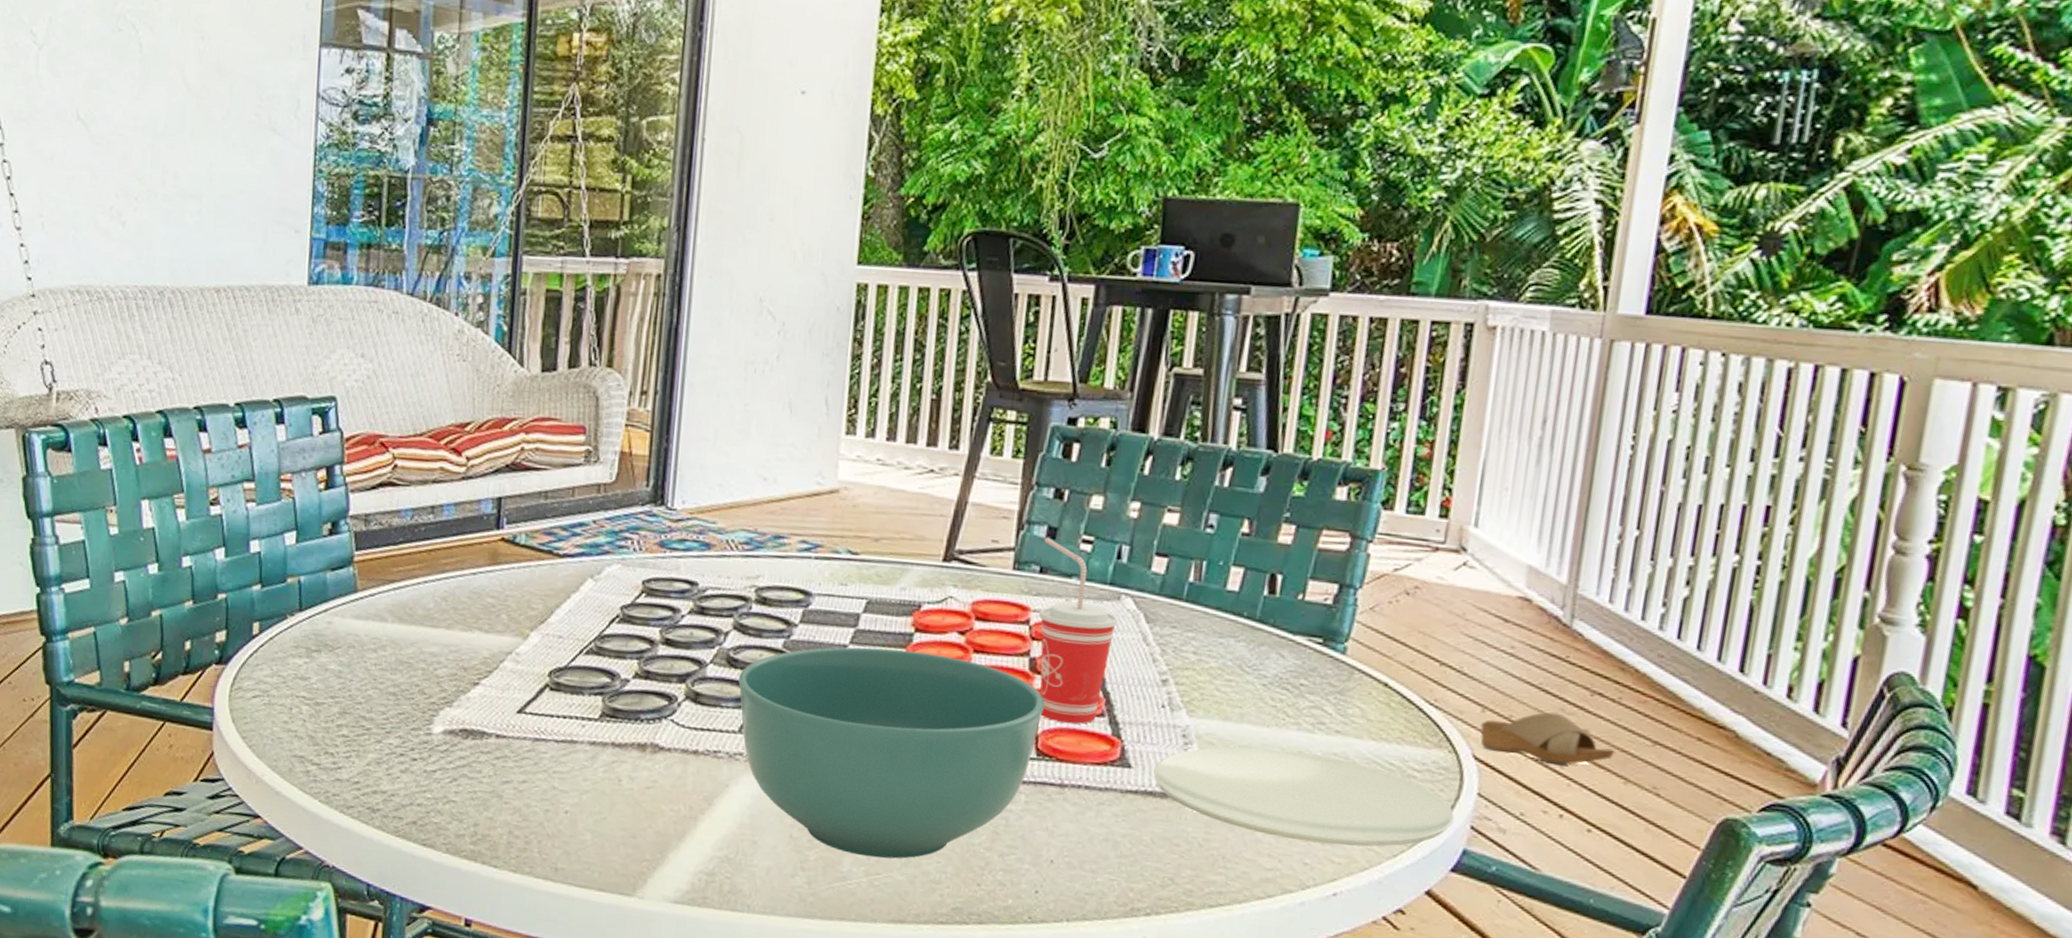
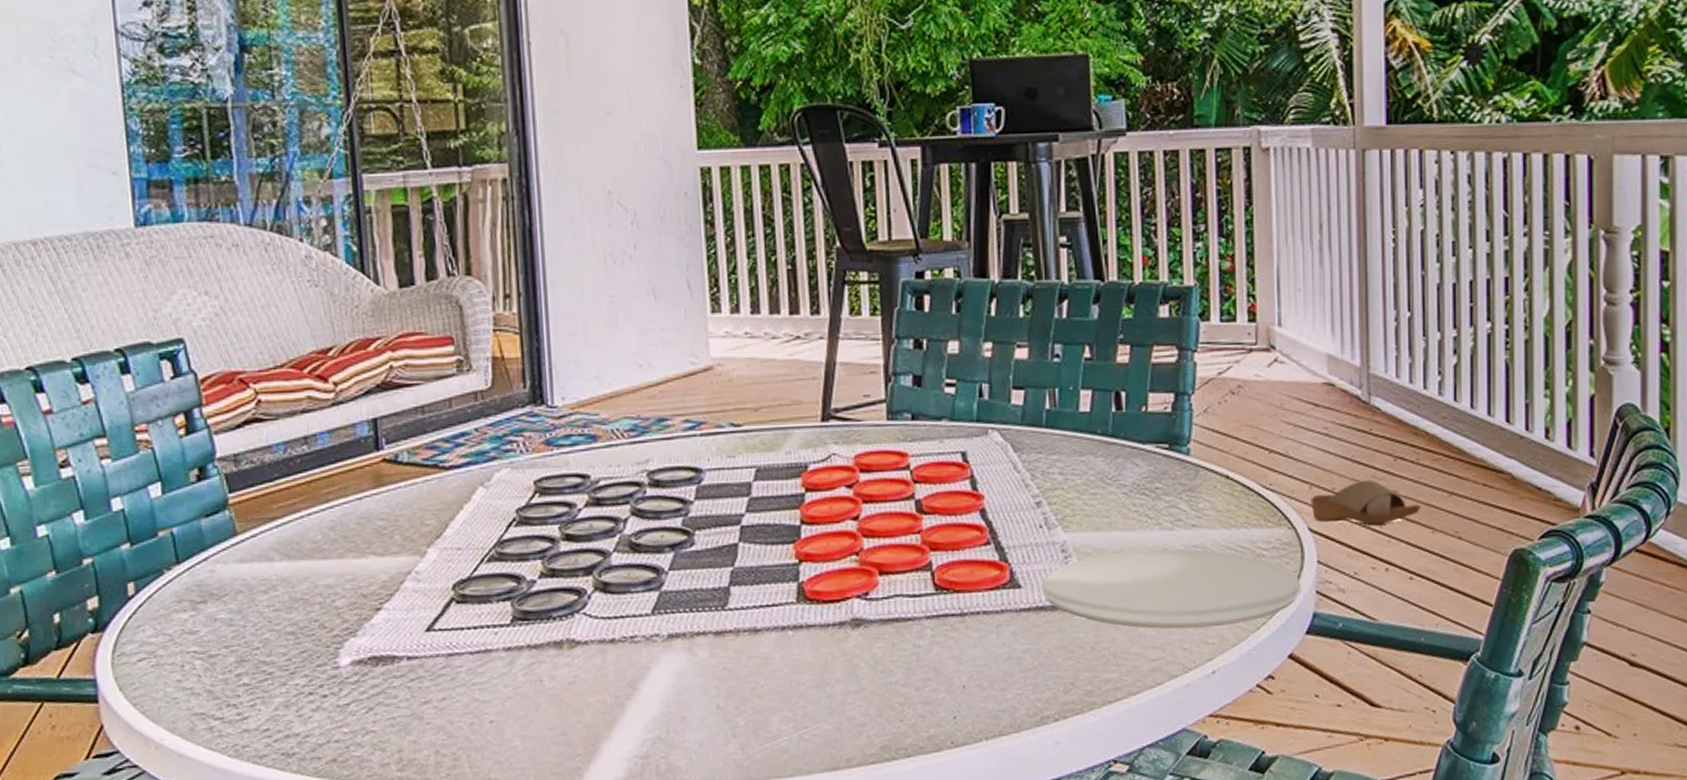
bowl: present [738,647,1046,859] -> none [644,510,936,713]
beverage cup: present [1038,537,1120,724] -> none [911,385,990,556]

